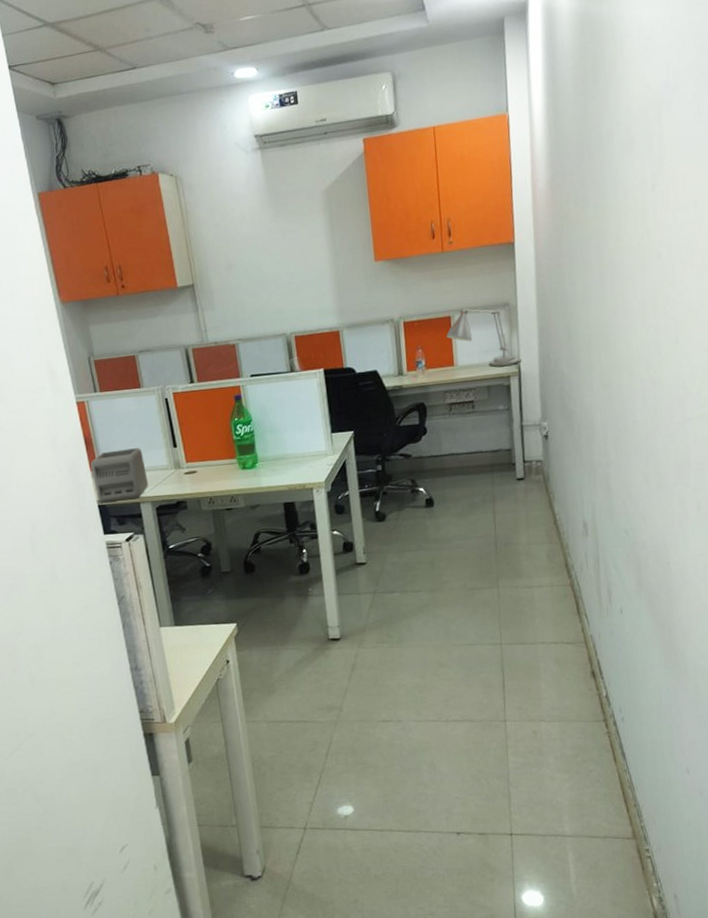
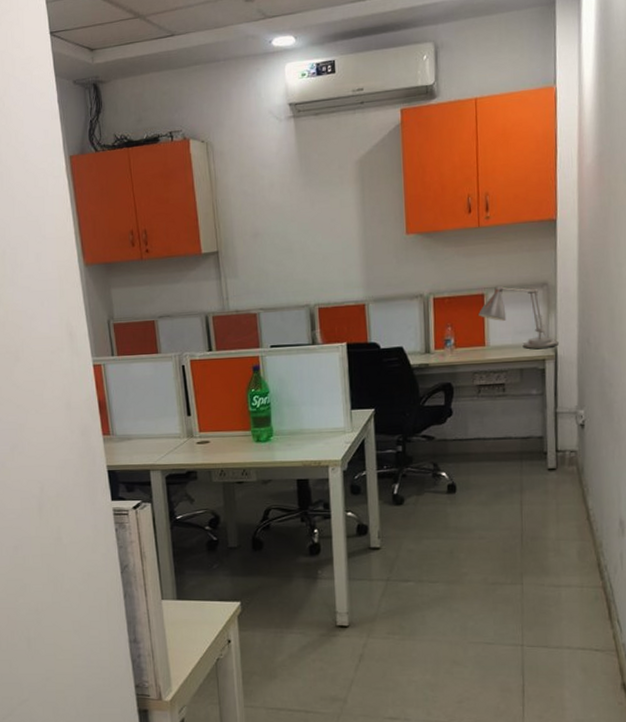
desk organizer: present [90,448,149,503] -> none [103,414,160,468]

